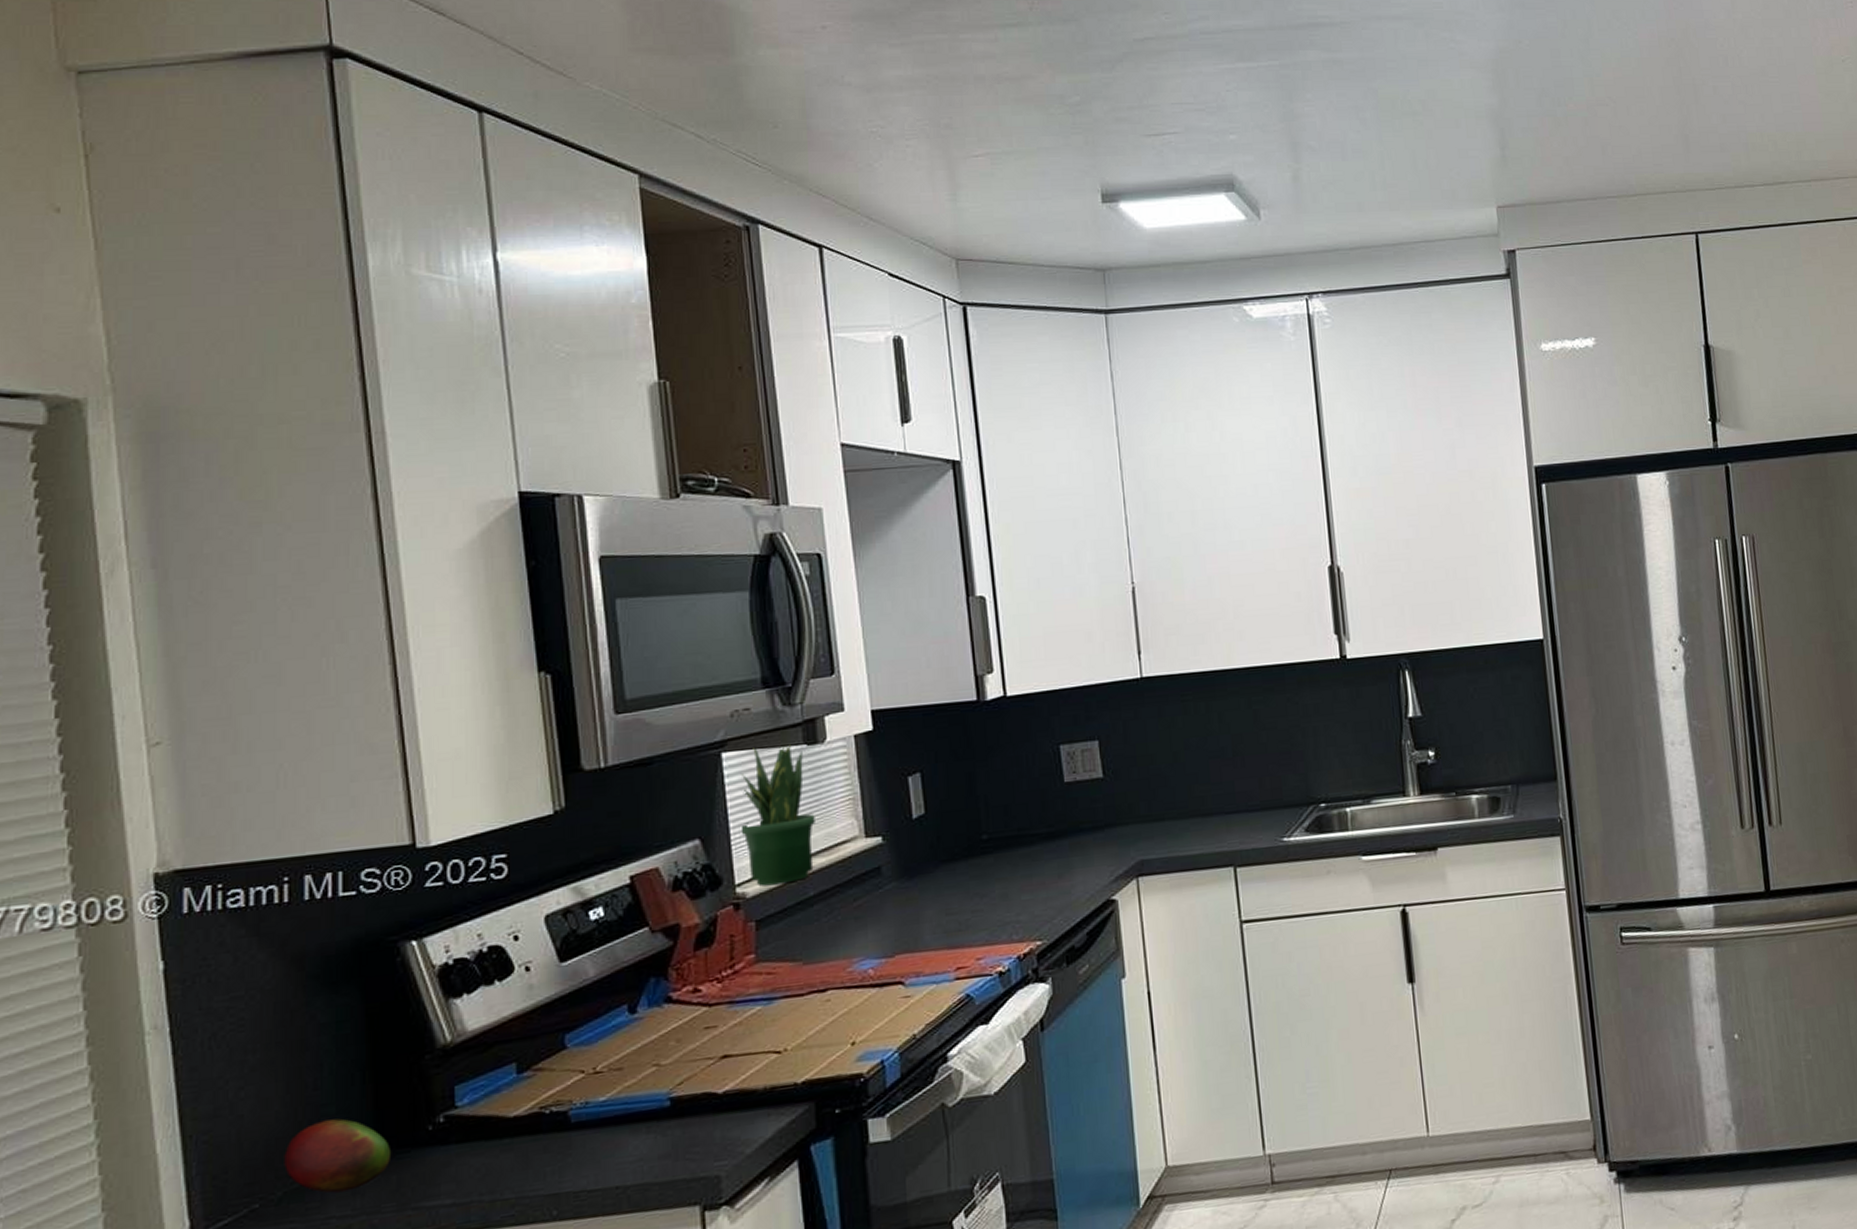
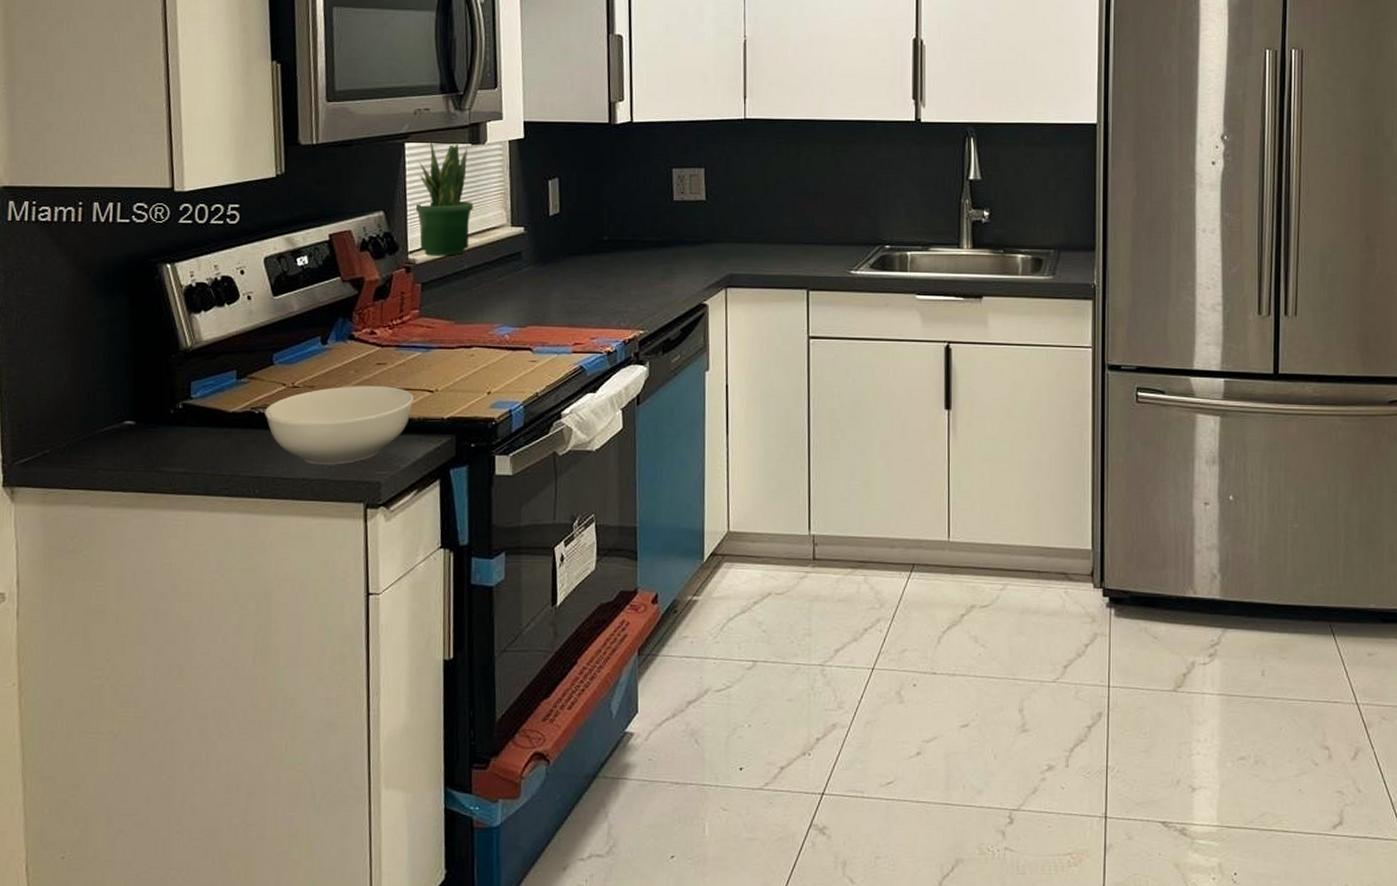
fruit: present [284,1118,390,1193] -> none [68,394,143,450]
bowl: none [558,1053,757,1166] -> present [265,385,415,465]

